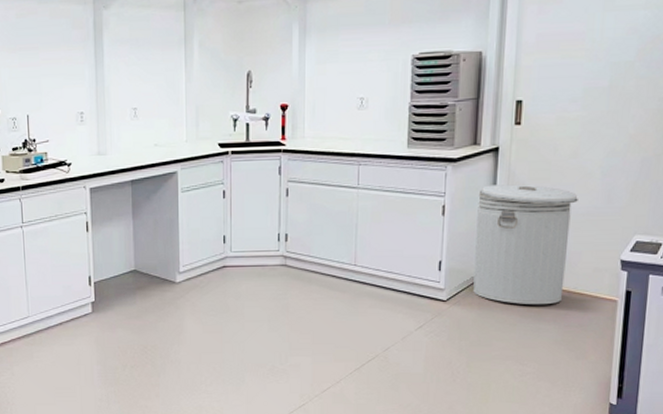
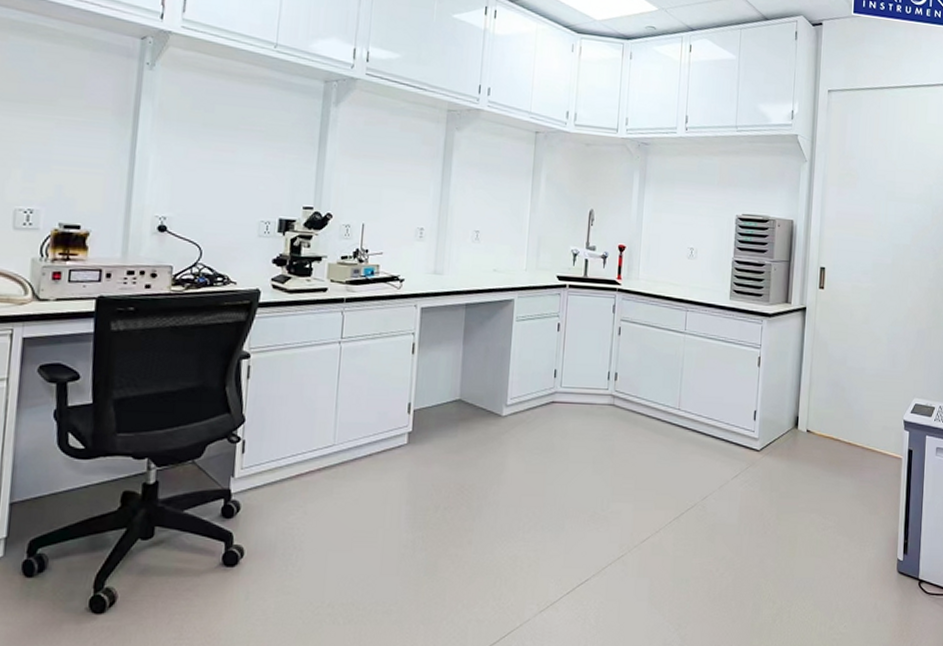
can: present [473,184,578,305] -> none [783,341,870,460]

